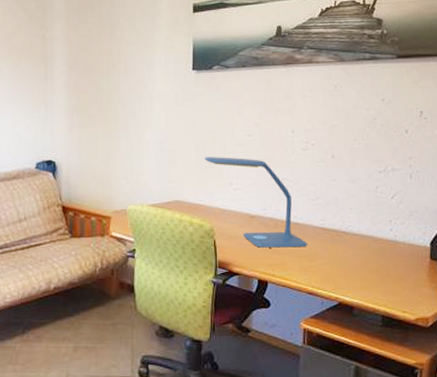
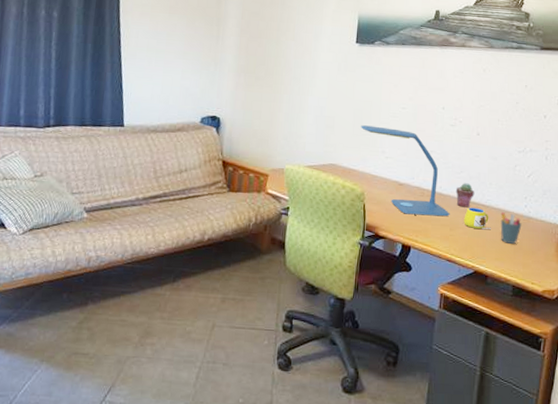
potted succulent: none [312,210,334,236] -> present [455,183,475,208]
mug: none [323,236,354,259] -> present [464,208,491,230]
pen holder: none [363,238,388,271] -> present [500,212,522,244]

